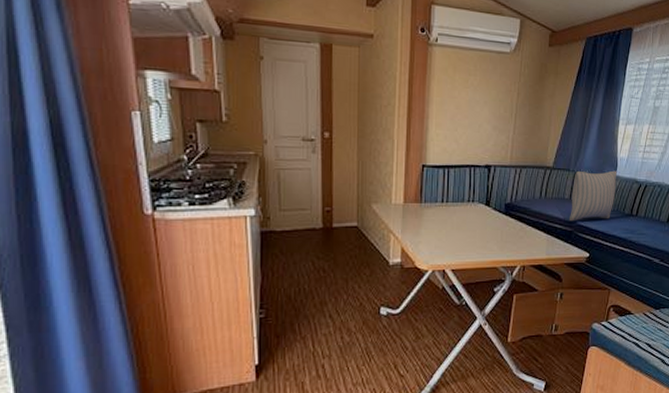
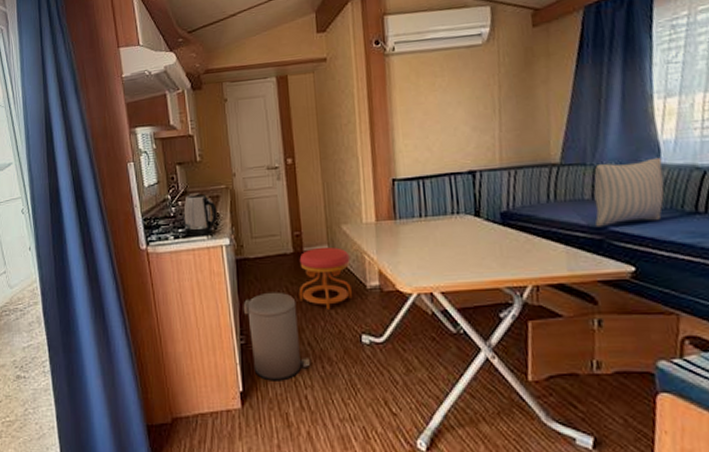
kettle: none [202,156,243,206] -> present [183,192,217,238]
pedal bin: none [265,266,331,353] -> present [243,292,311,381]
stool: none [324,224,377,284] -> present [298,246,353,310]

